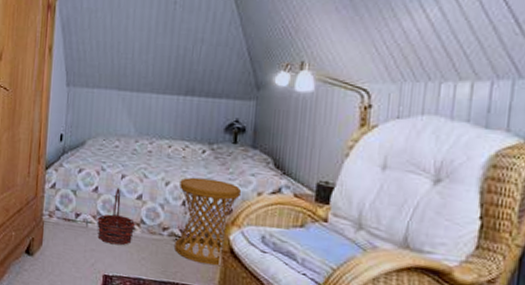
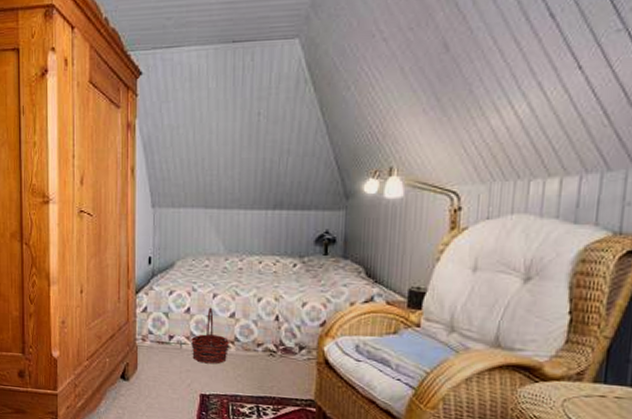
side table: present [174,177,242,266] -> none [270,291,335,378]

